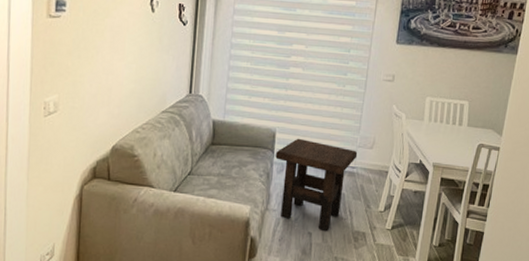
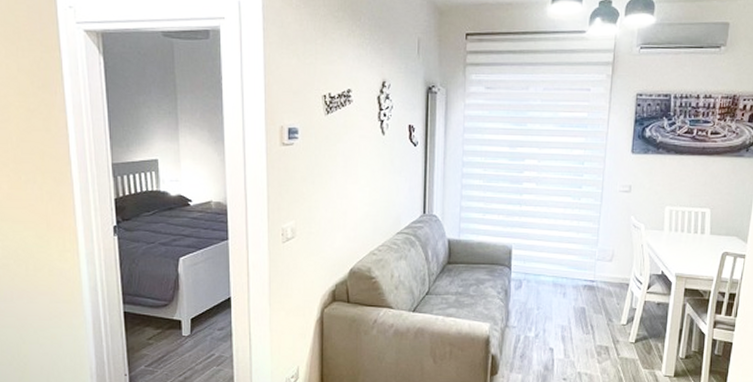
side table: present [275,138,358,232] -> none [513,254,597,347]

